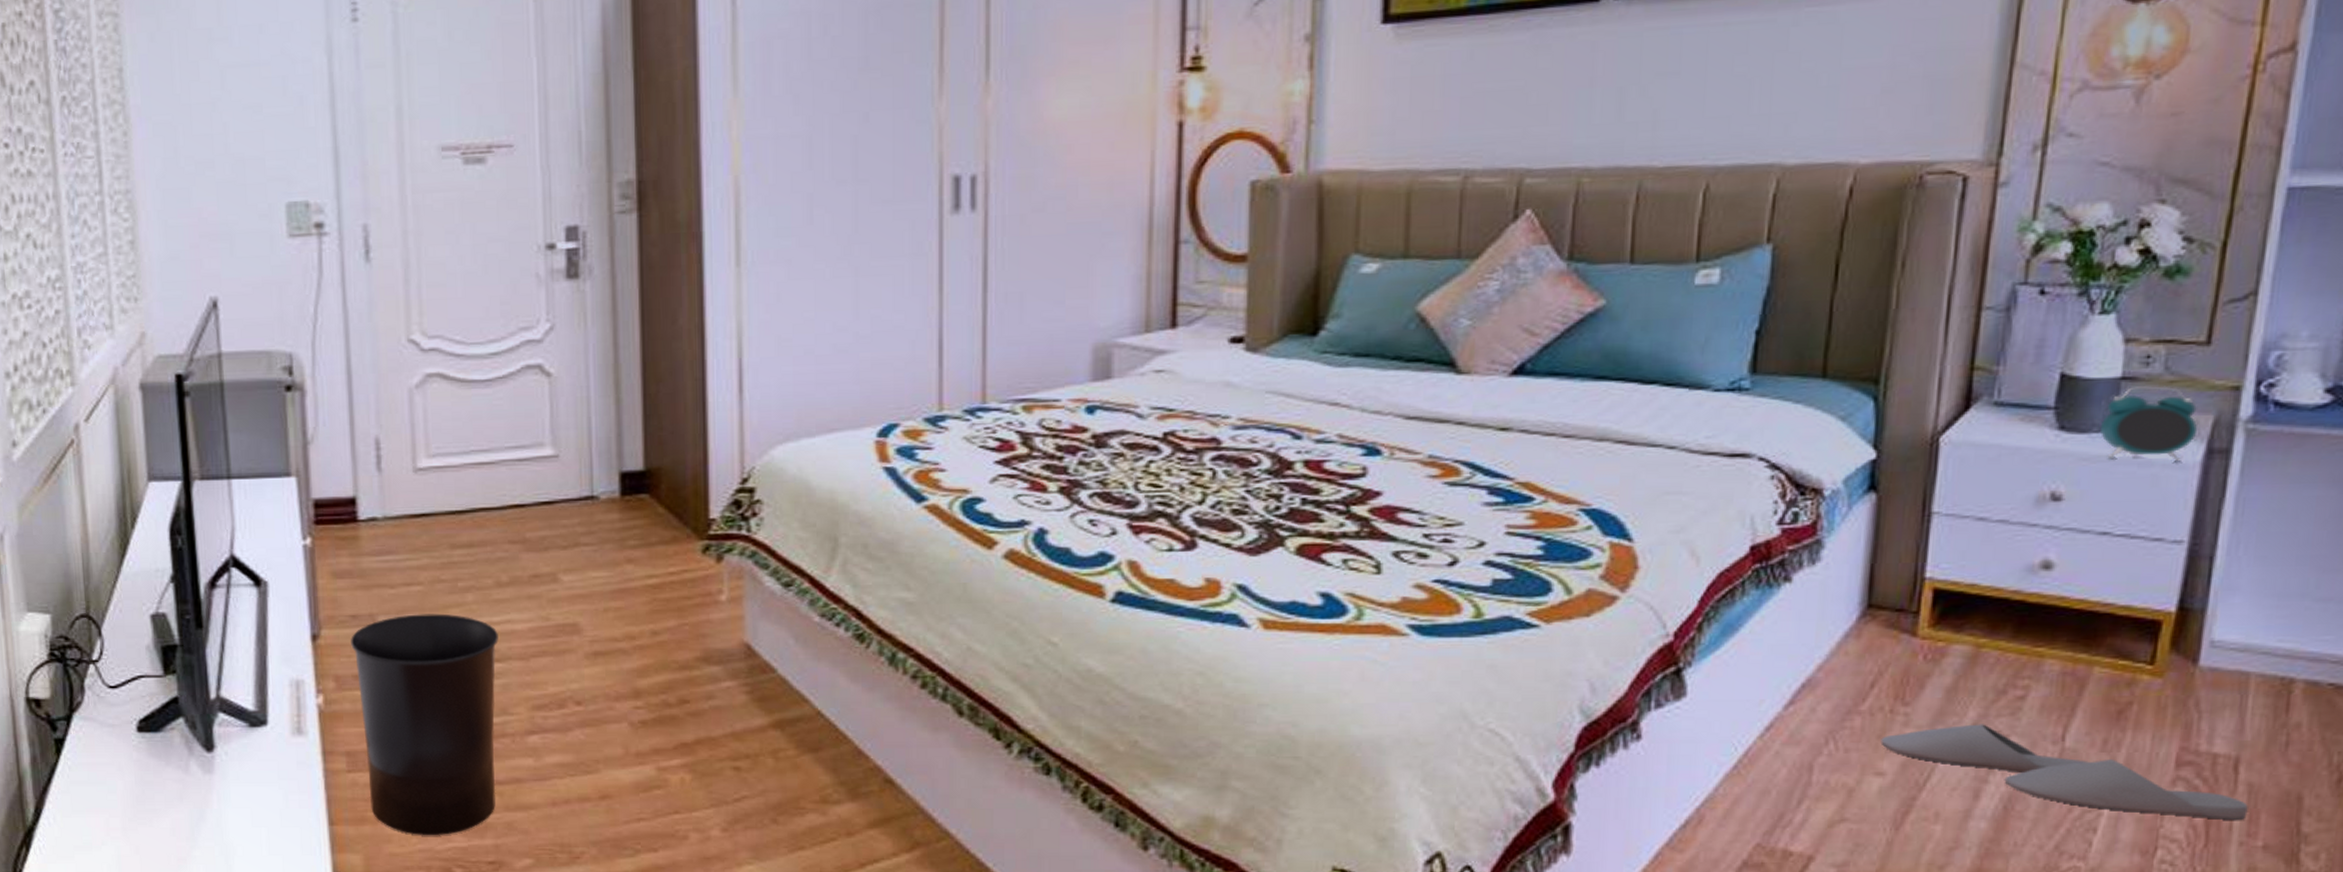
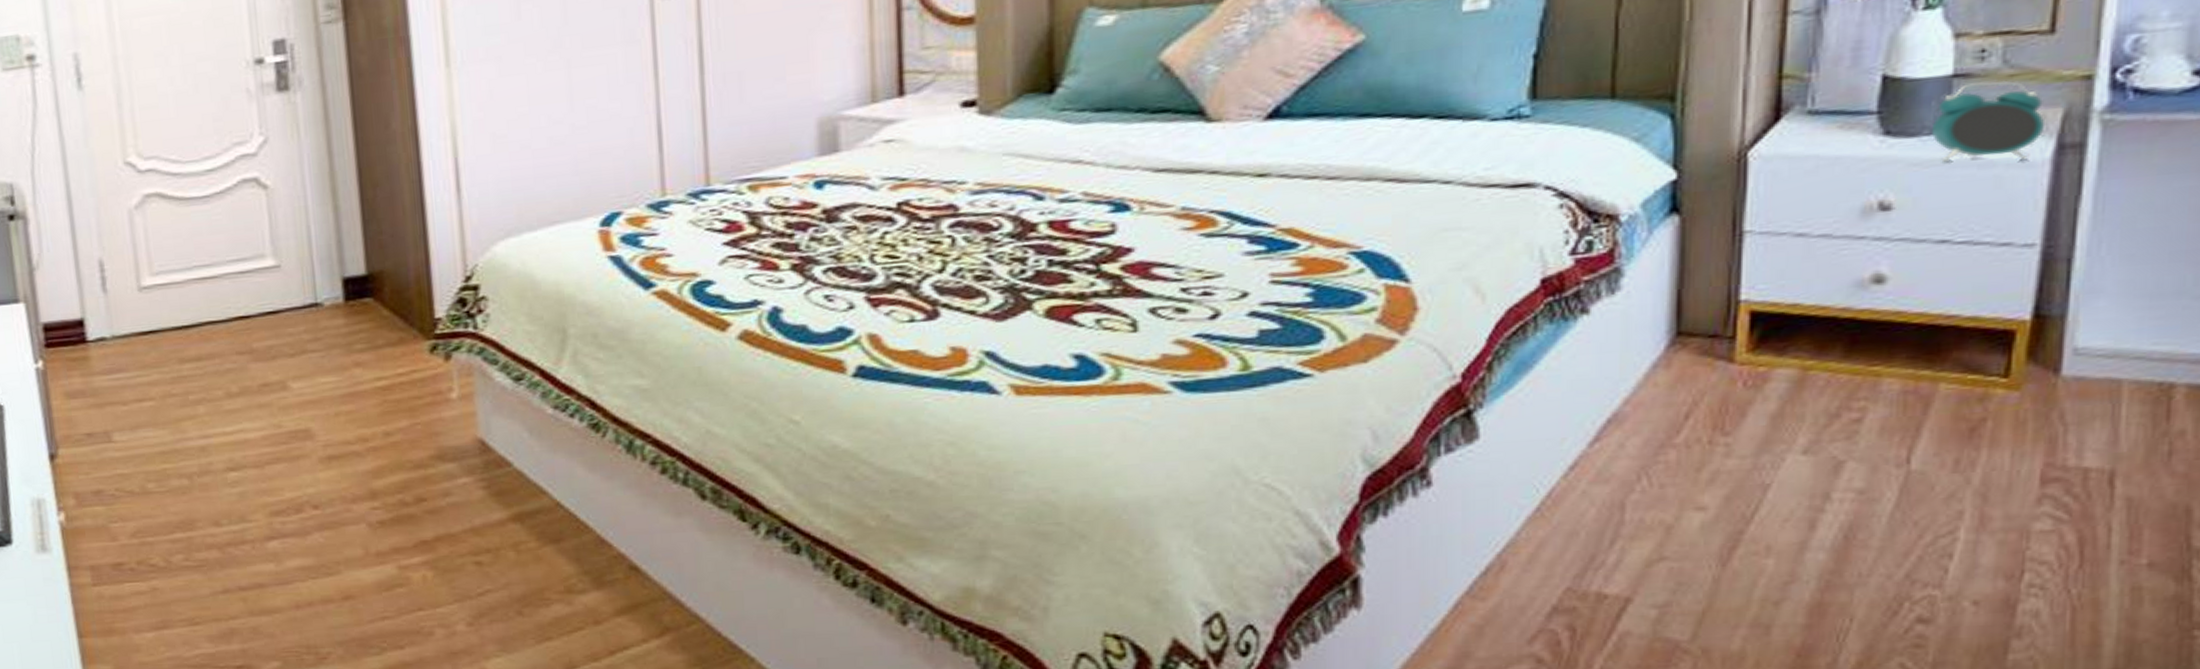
waste bin: present [351,613,498,835] -> none [87,427,240,643]
slippers: present [1880,724,2248,820] -> none [1700,450,2128,538]

